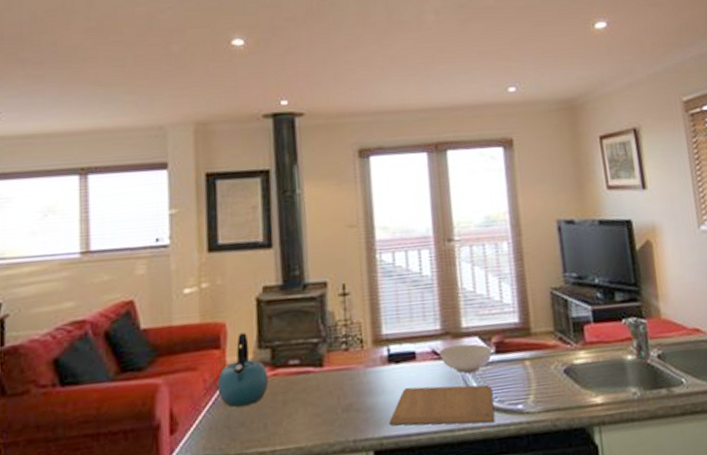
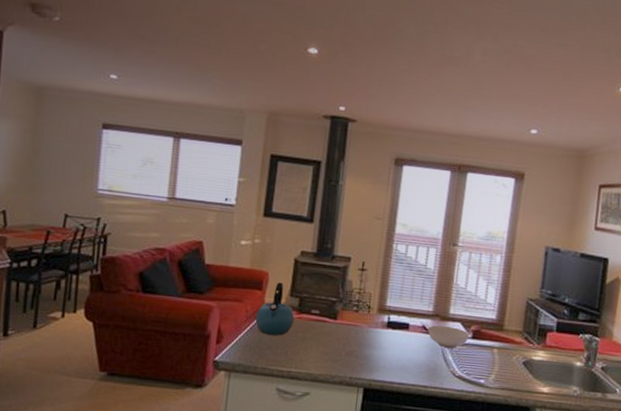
chopping board: present [389,384,495,426] -> none [379,348,463,388]

